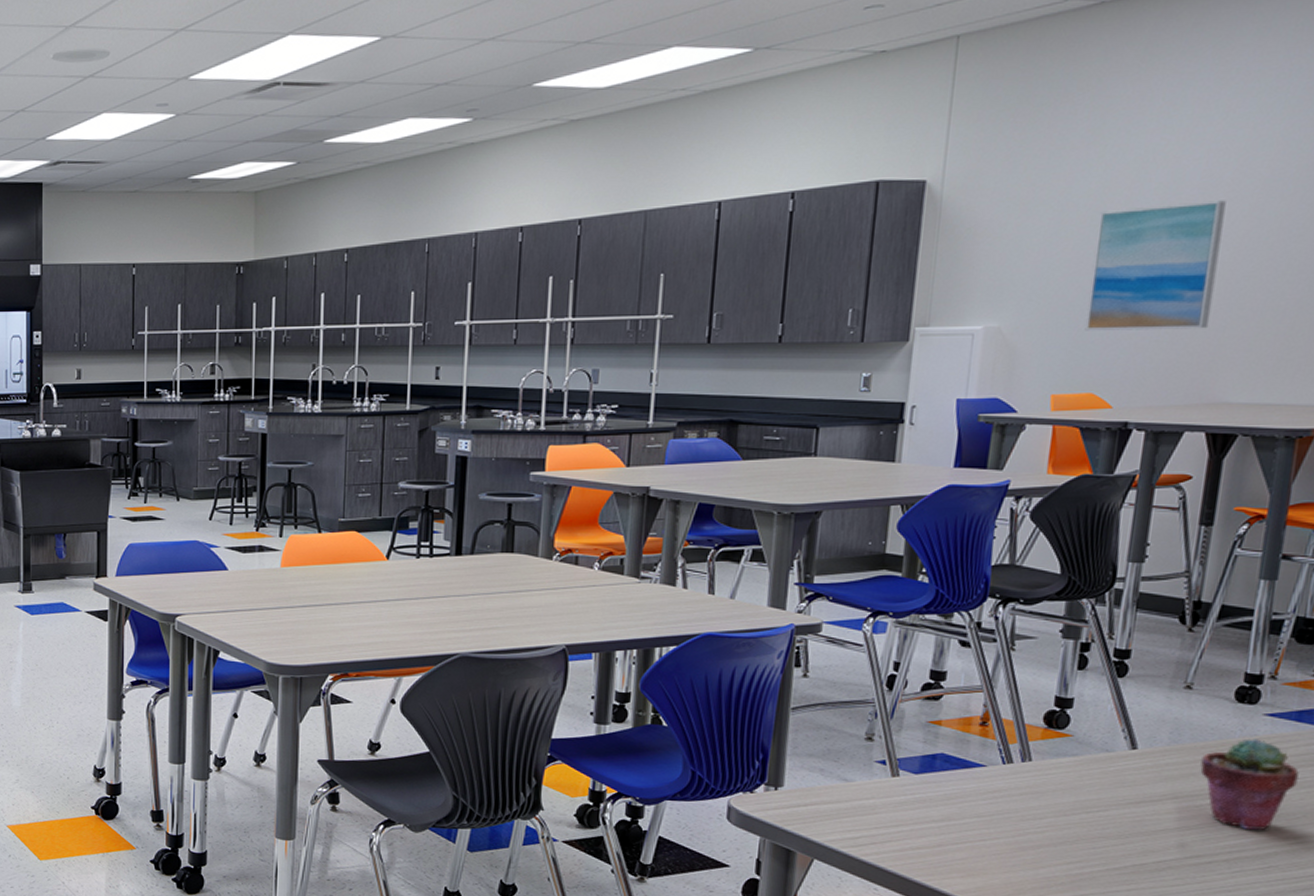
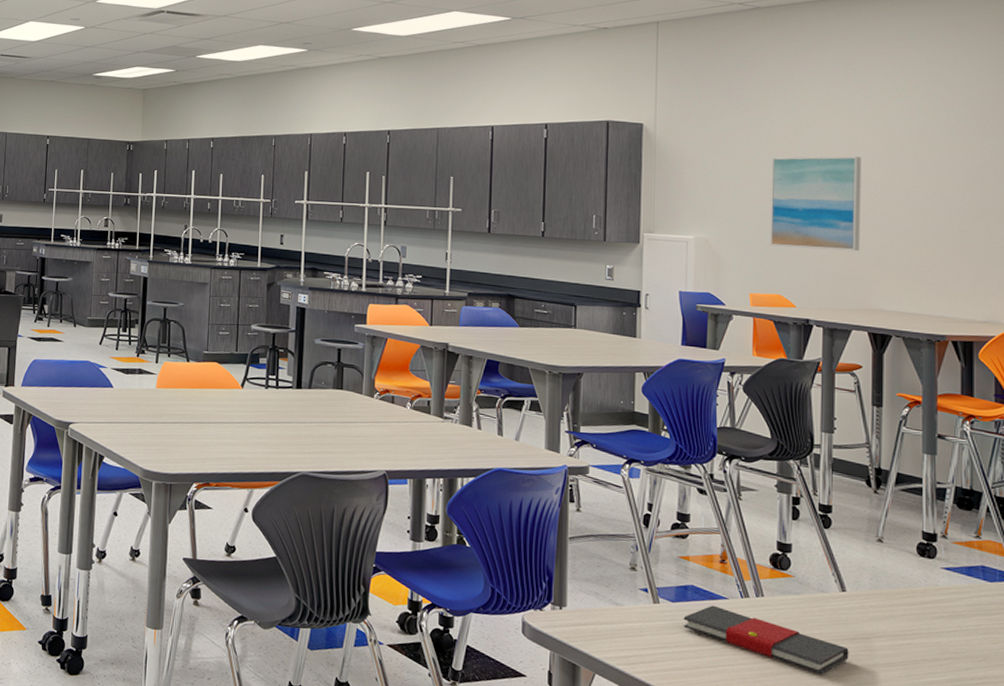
book: none [926,774,1133,844] -> present [683,605,849,674]
potted succulent: present [1200,739,1300,830] -> none [896,588,976,670]

